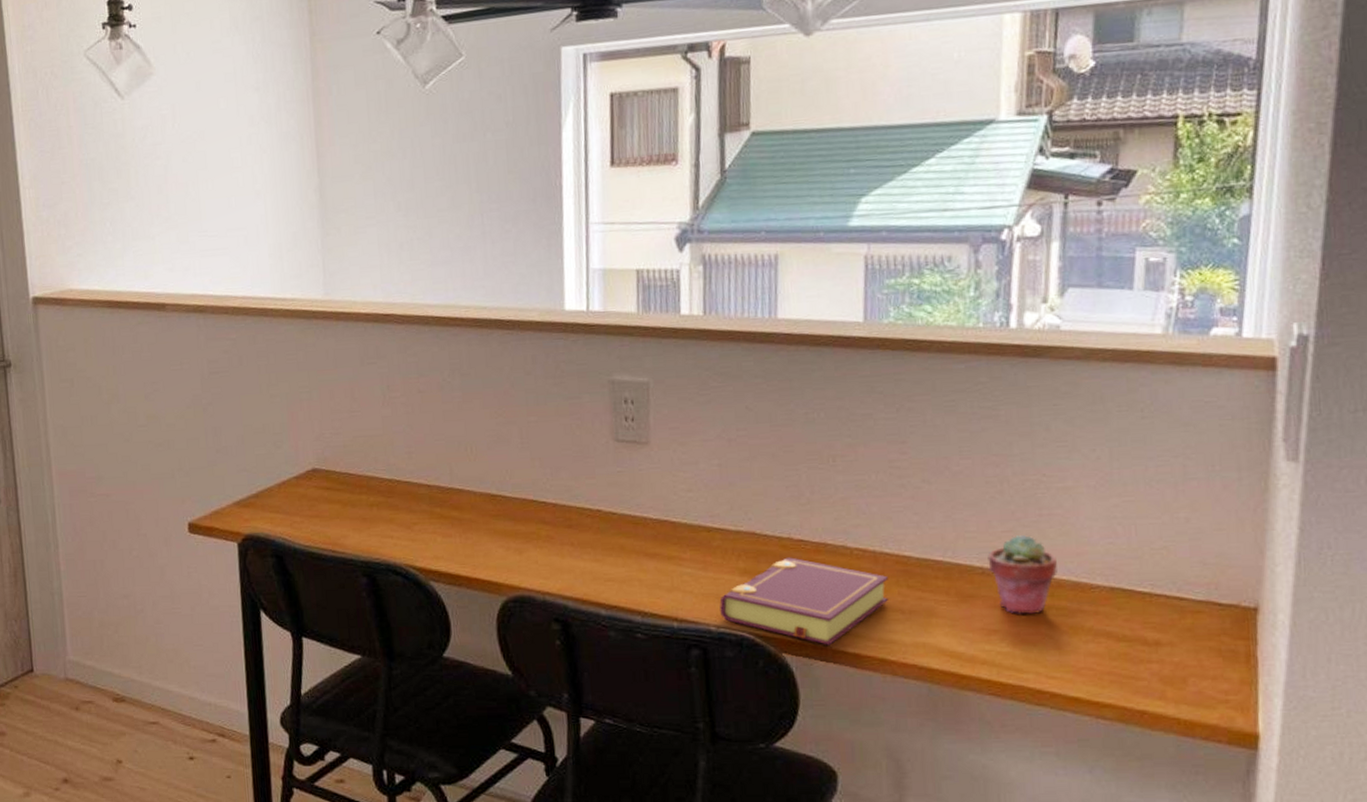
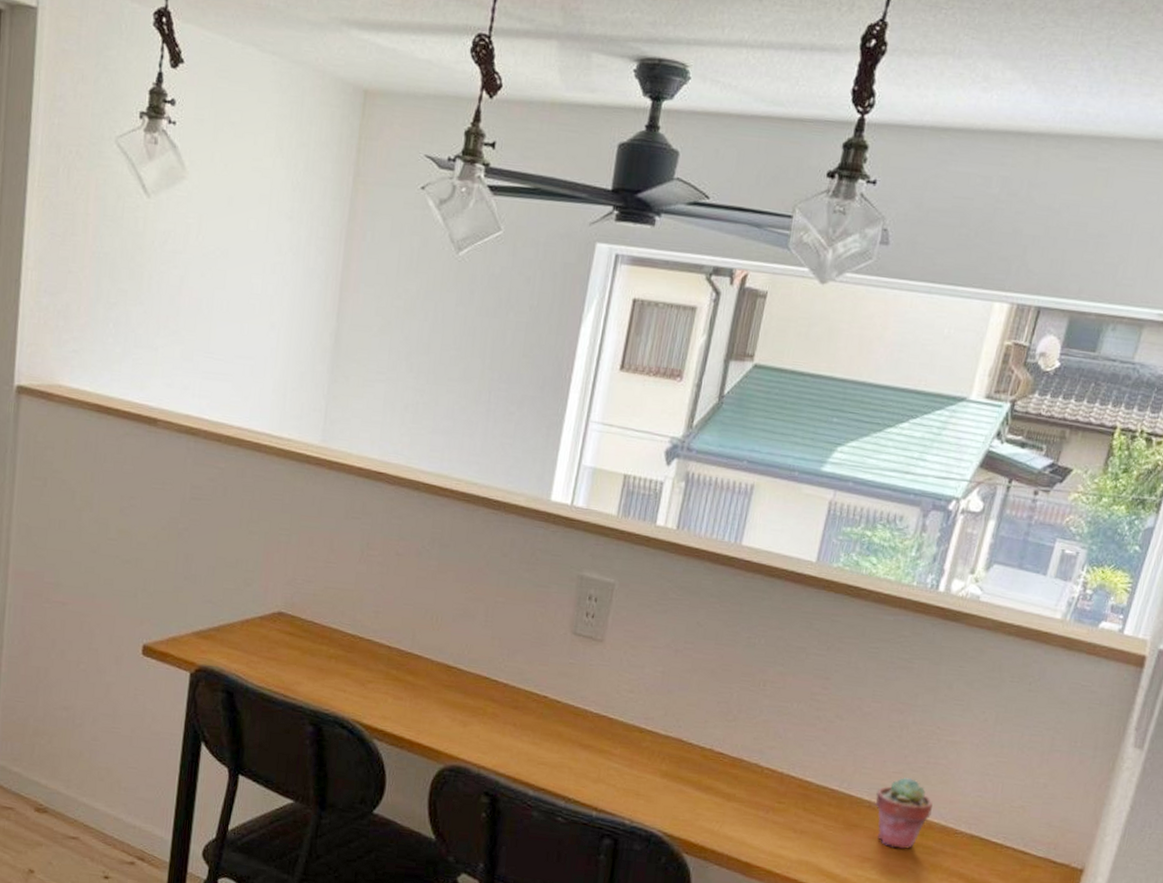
book: present [719,557,888,645] -> none [636,767,789,852]

